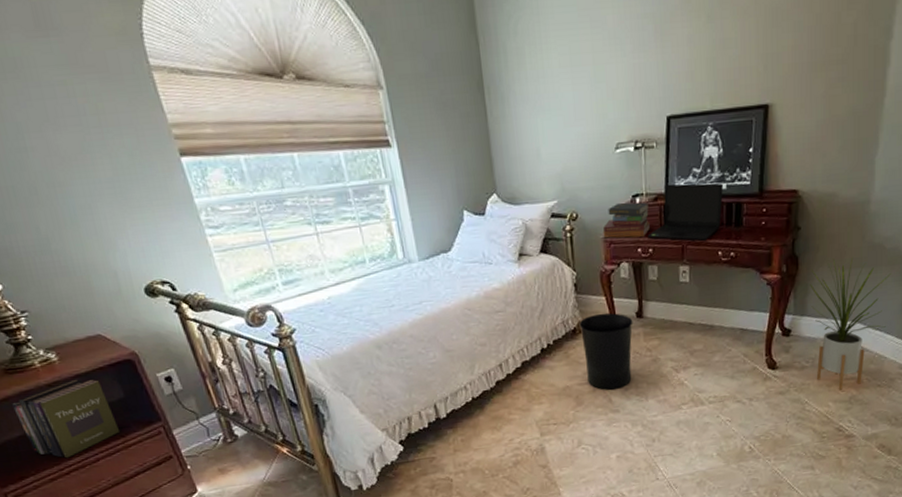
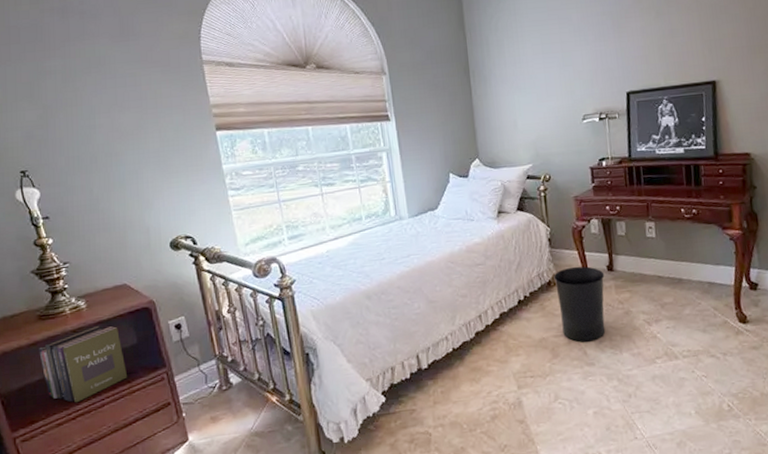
books: present [602,202,651,239] -> none [573,165,617,197]
laptop: present [647,183,723,242] -> none [614,148,682,200]

